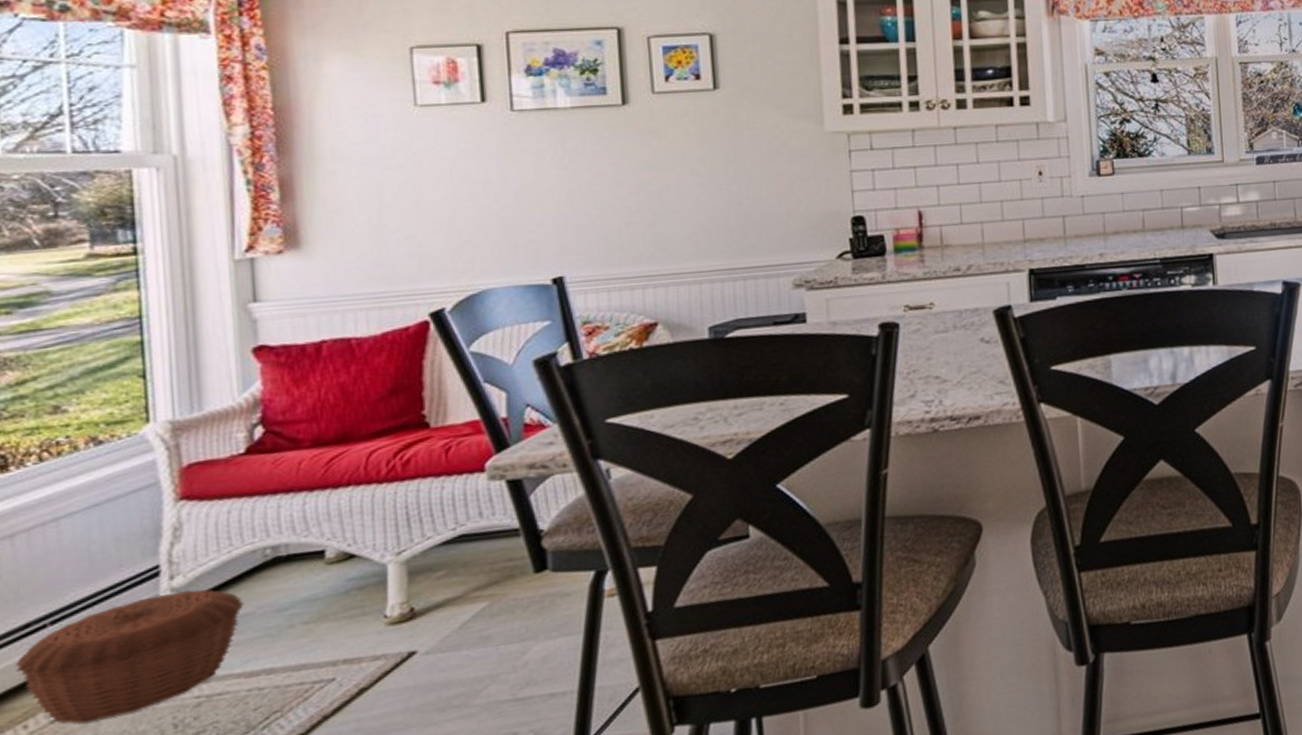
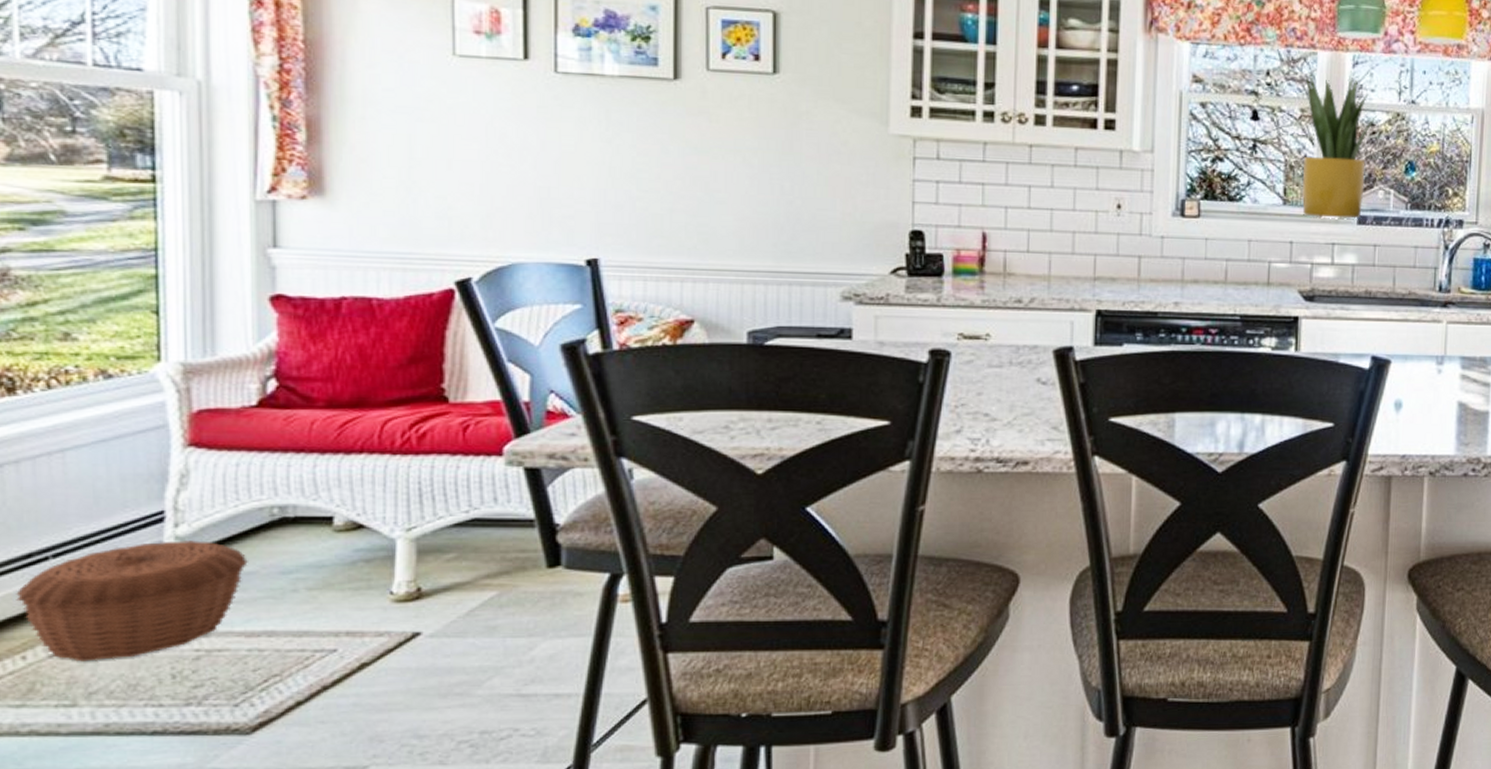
planter: none [1196,28,1264,162] -> present [1302,70,1378,219]

